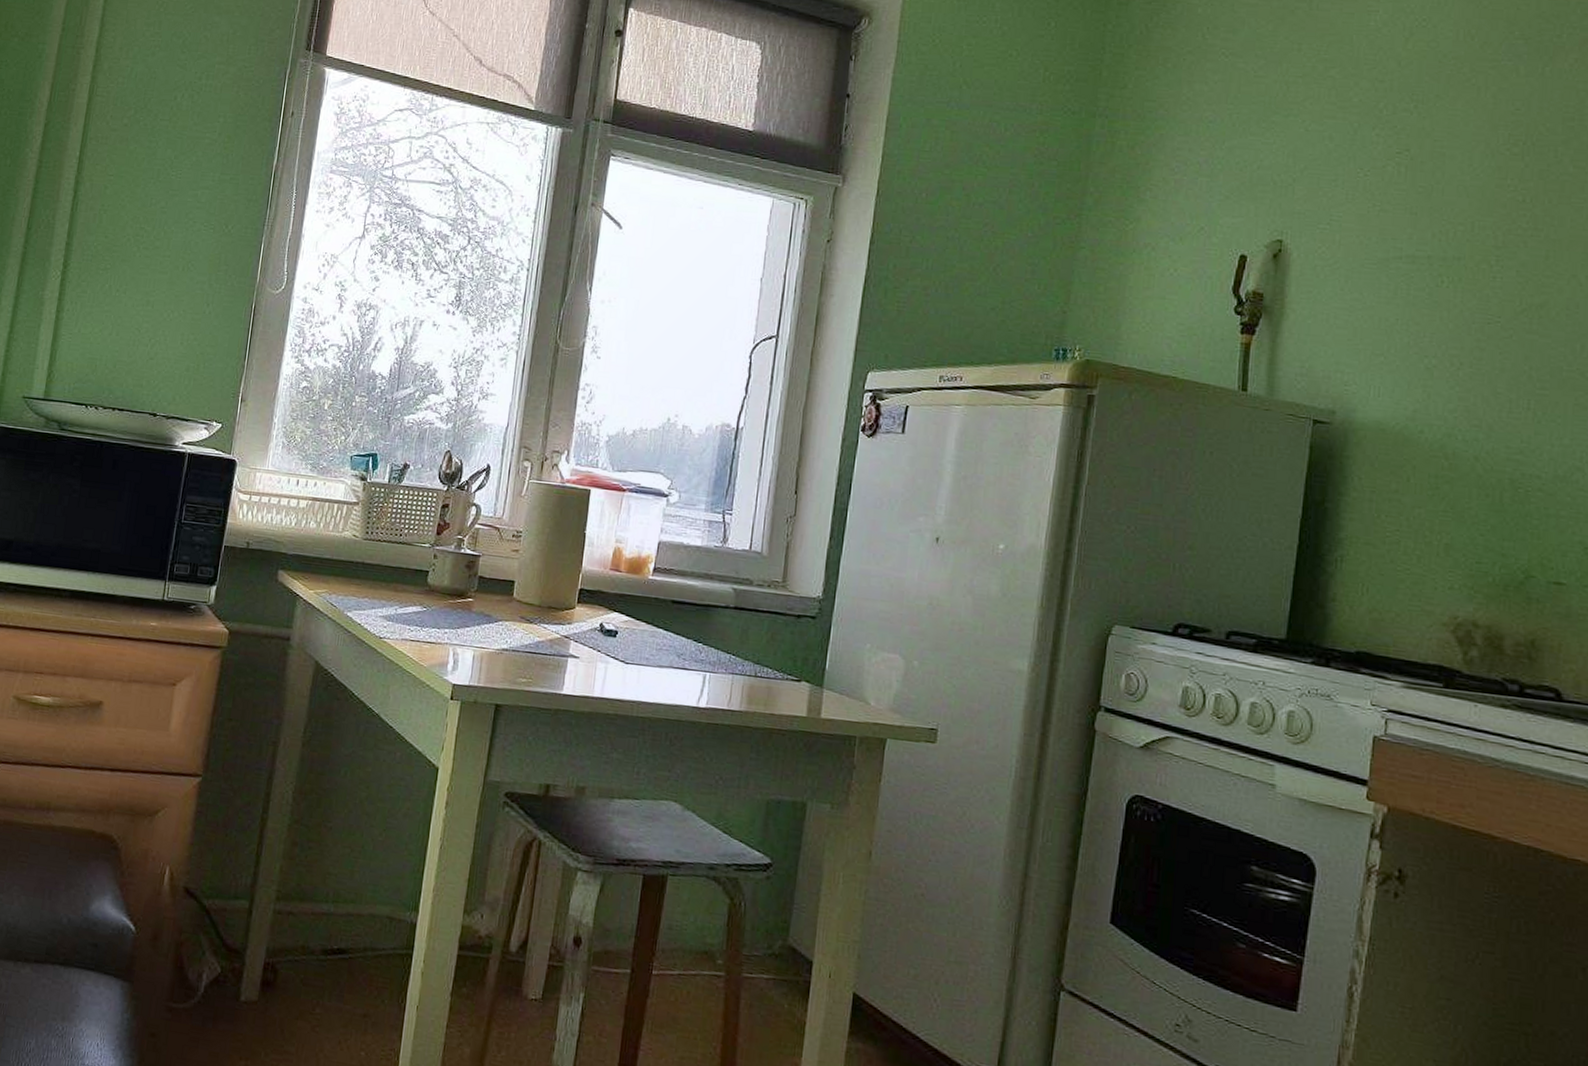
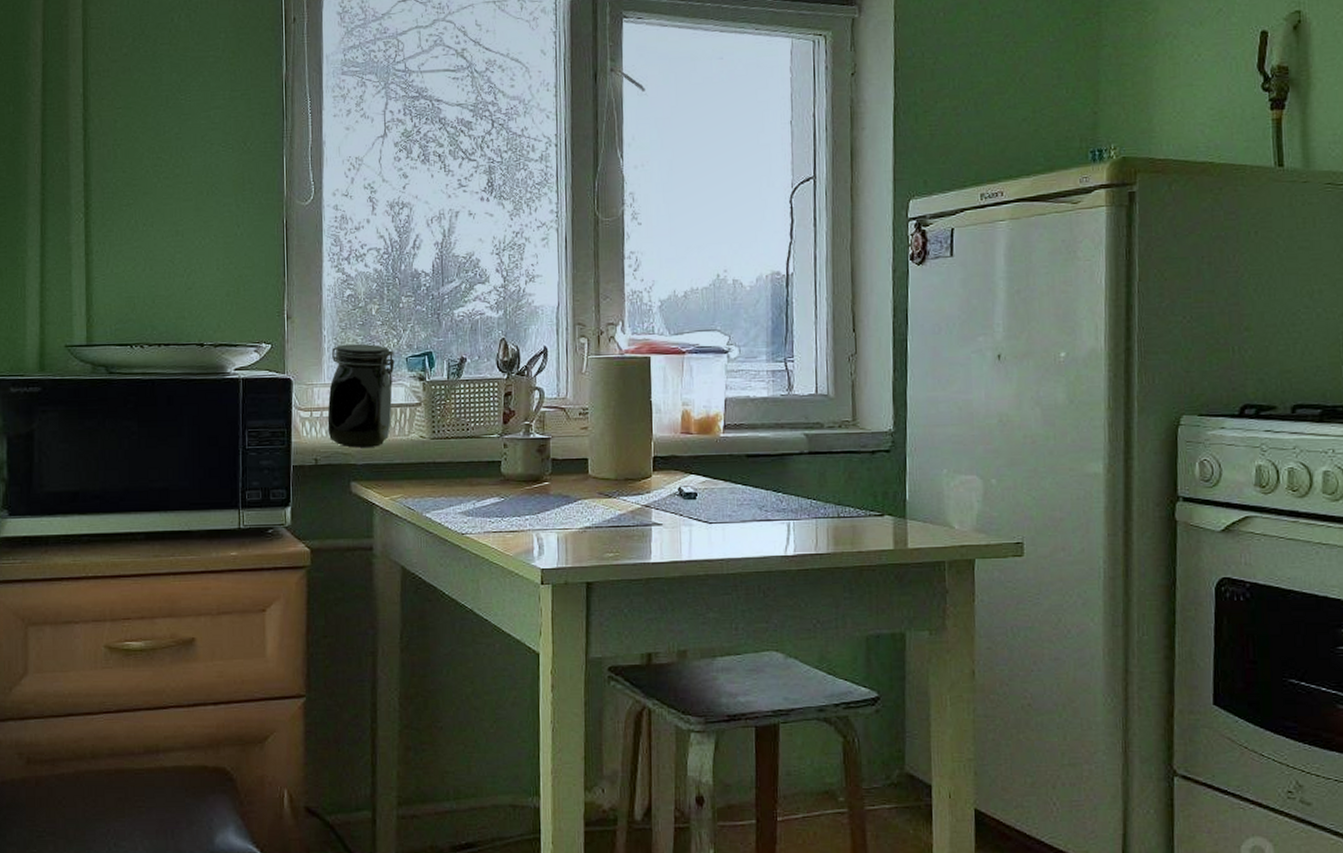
jar: none [263,434,340,539] -> present [327,343,395,448]

